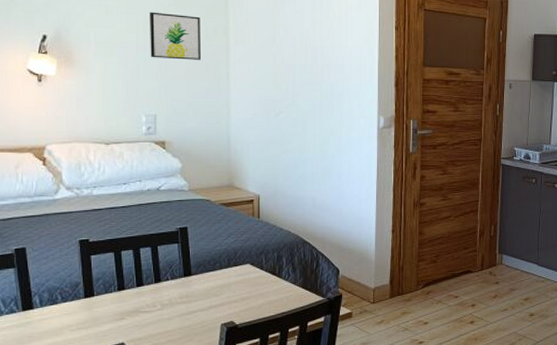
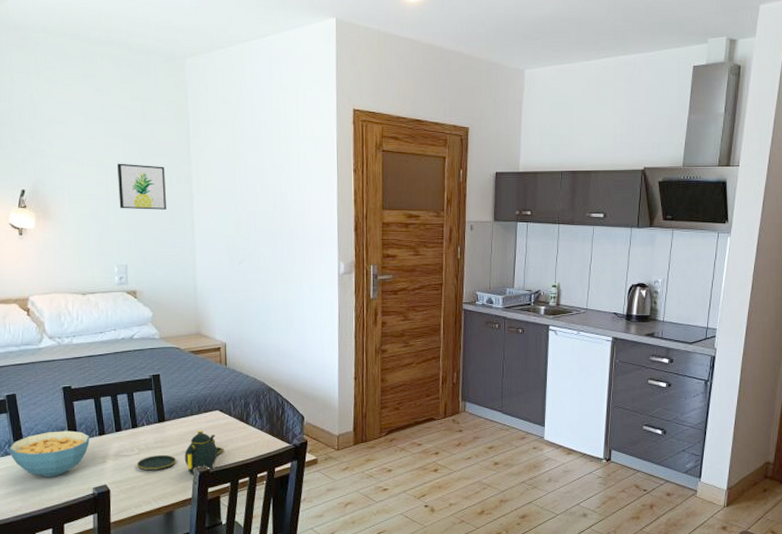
cereal bowl: none [15,286,107,336] -> present [9,430,90,477]
teapot: none [158,284,254,330] -> present [136,429,224,475]

